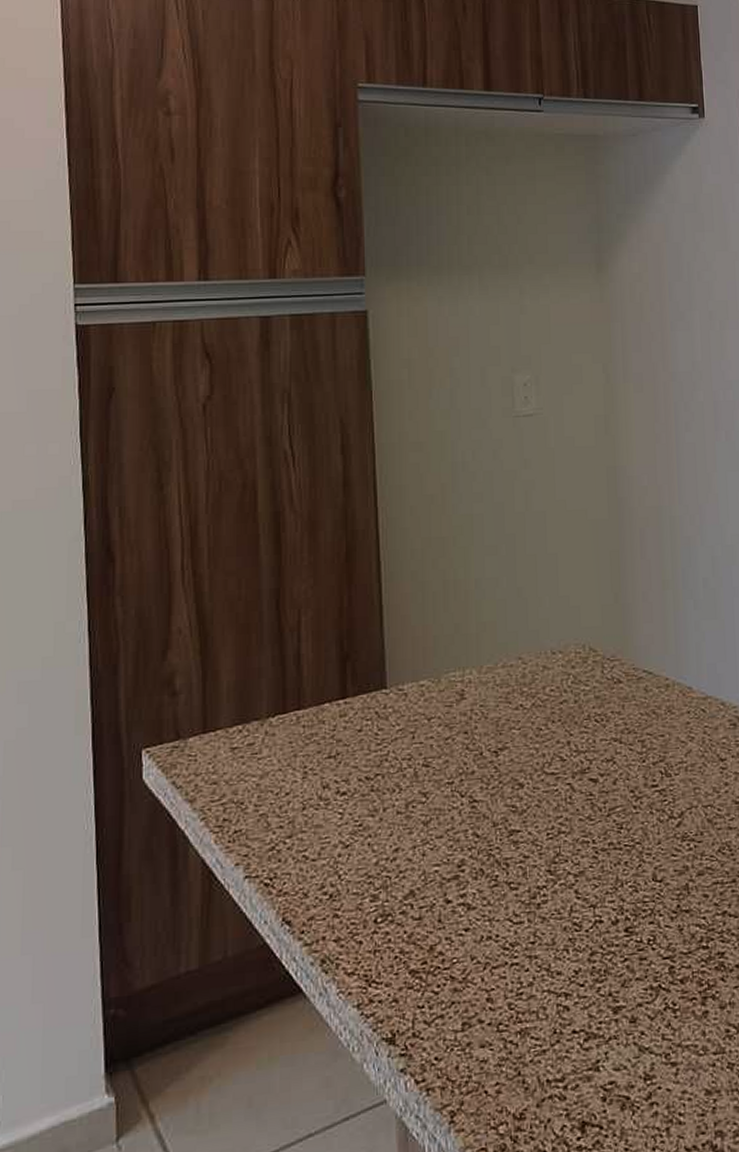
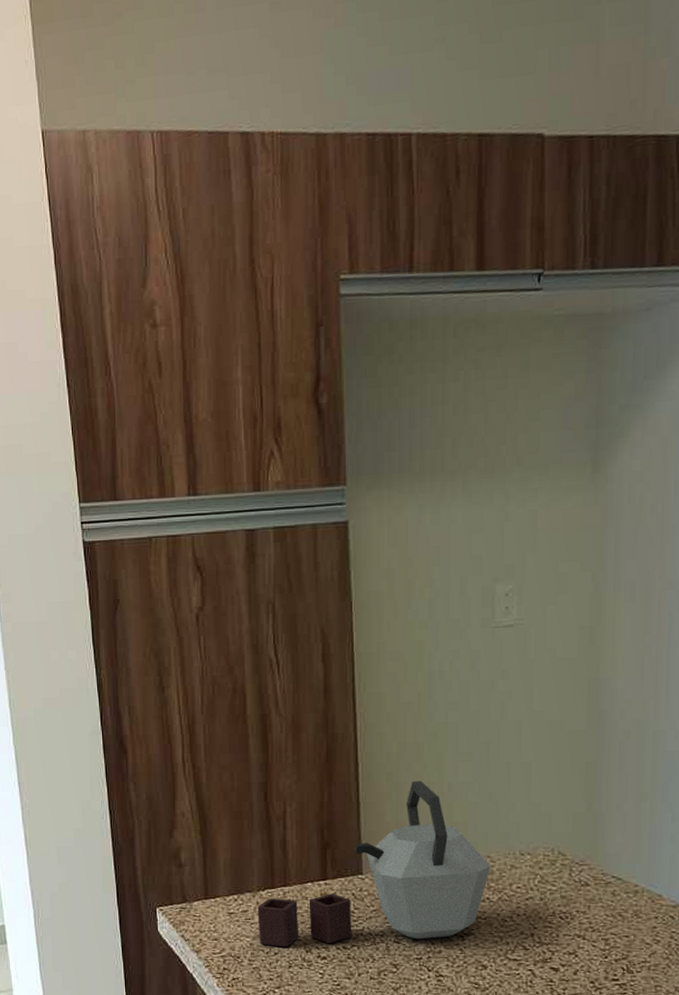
kettle: none [266,578,523,785] -> present [257,781,491,947]

